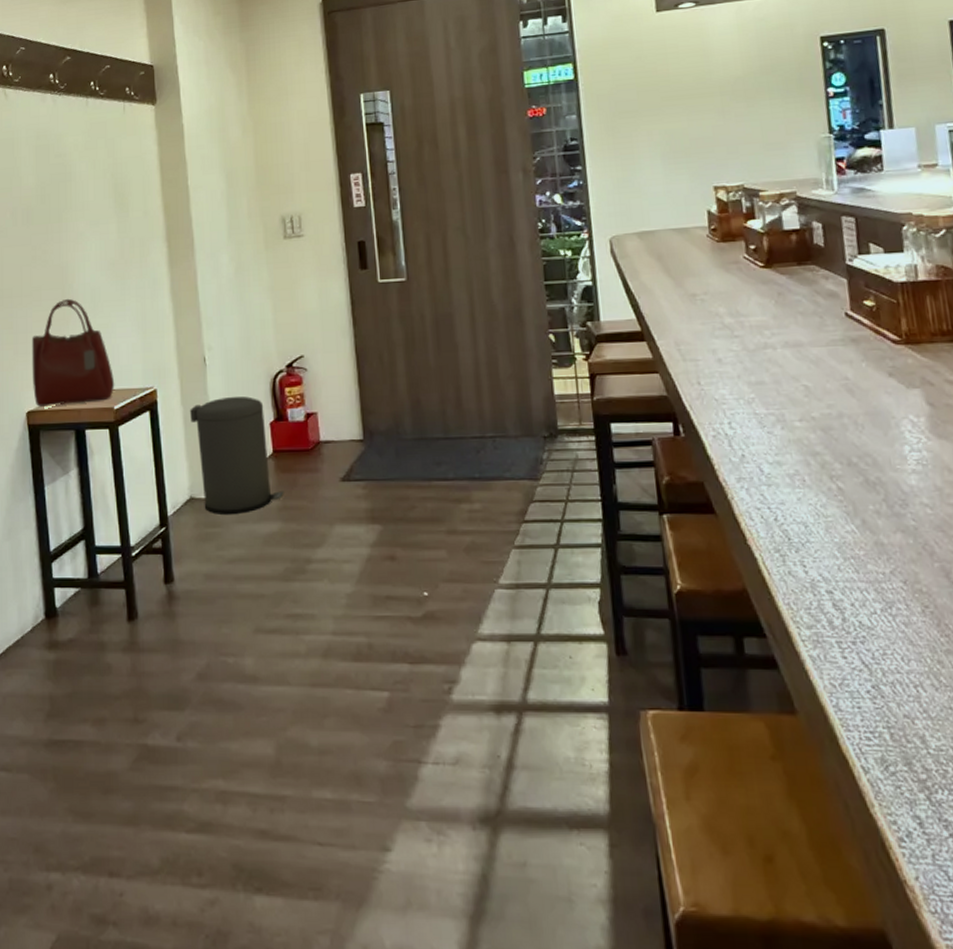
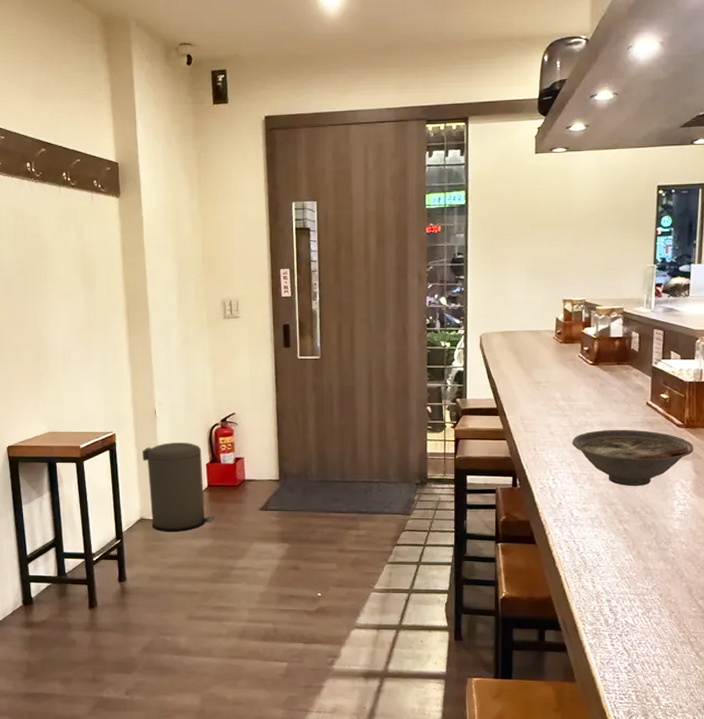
handbag: present [31,298,115,407] -> none [11,356,81,443]
soup bowl: none [749,350,922,429] -> present [572,429,694,487]

